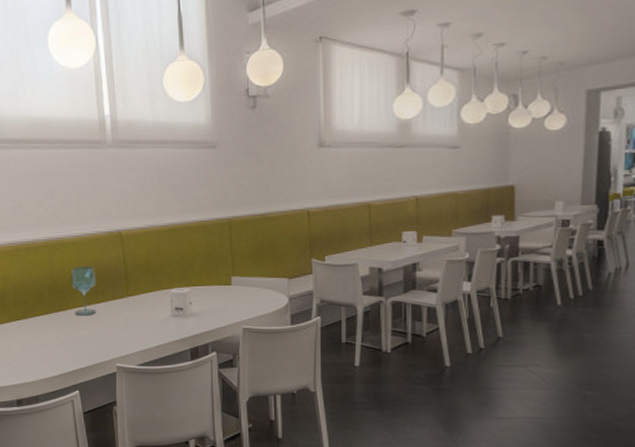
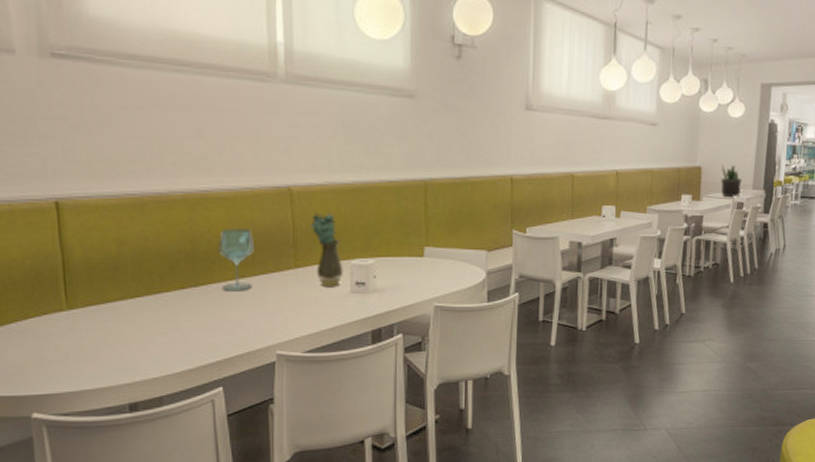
vase: none [137,249,165,312] -> present [311,211,344,288]
planter: none [539,180,566,215] -> present [721,164,742,197]

